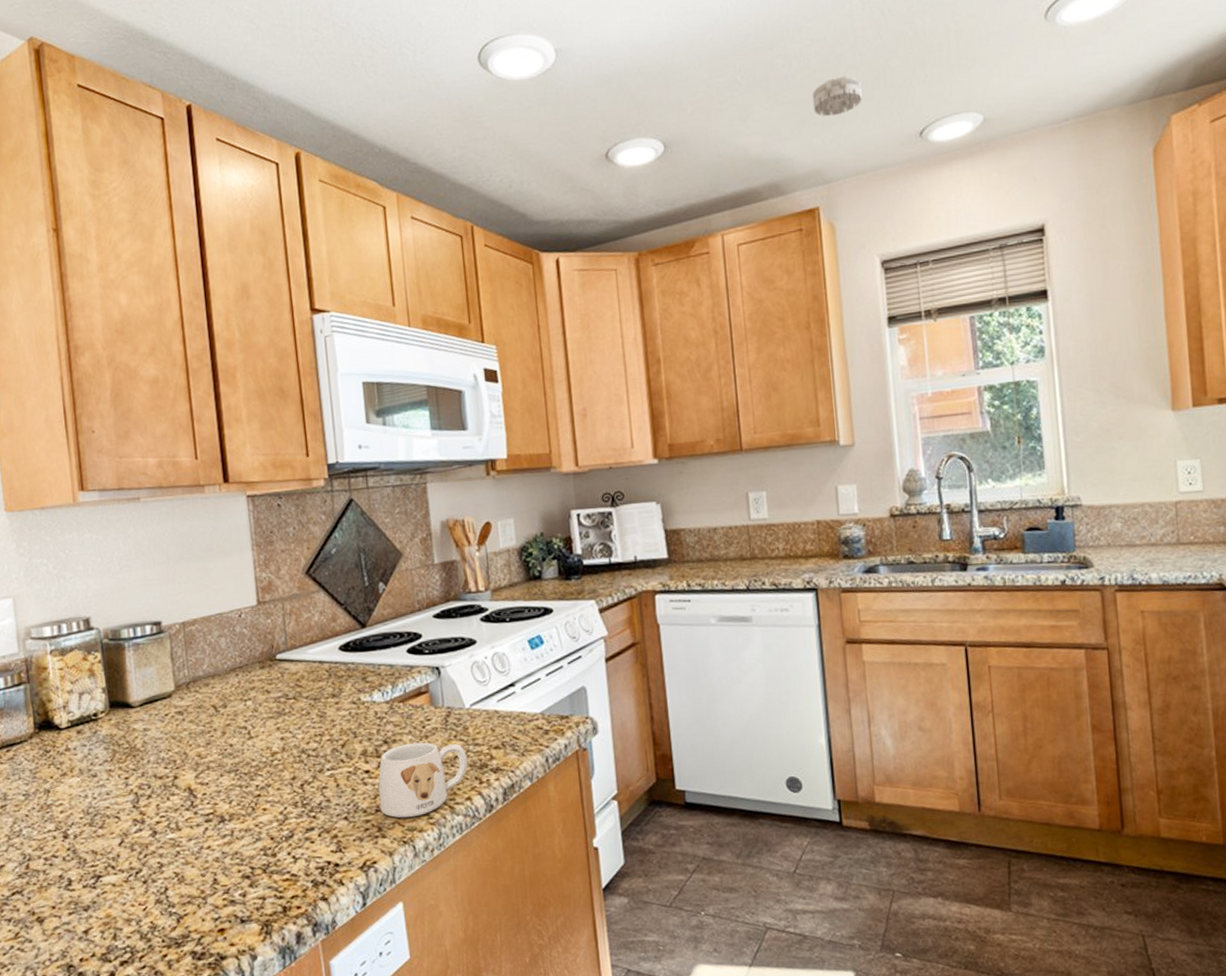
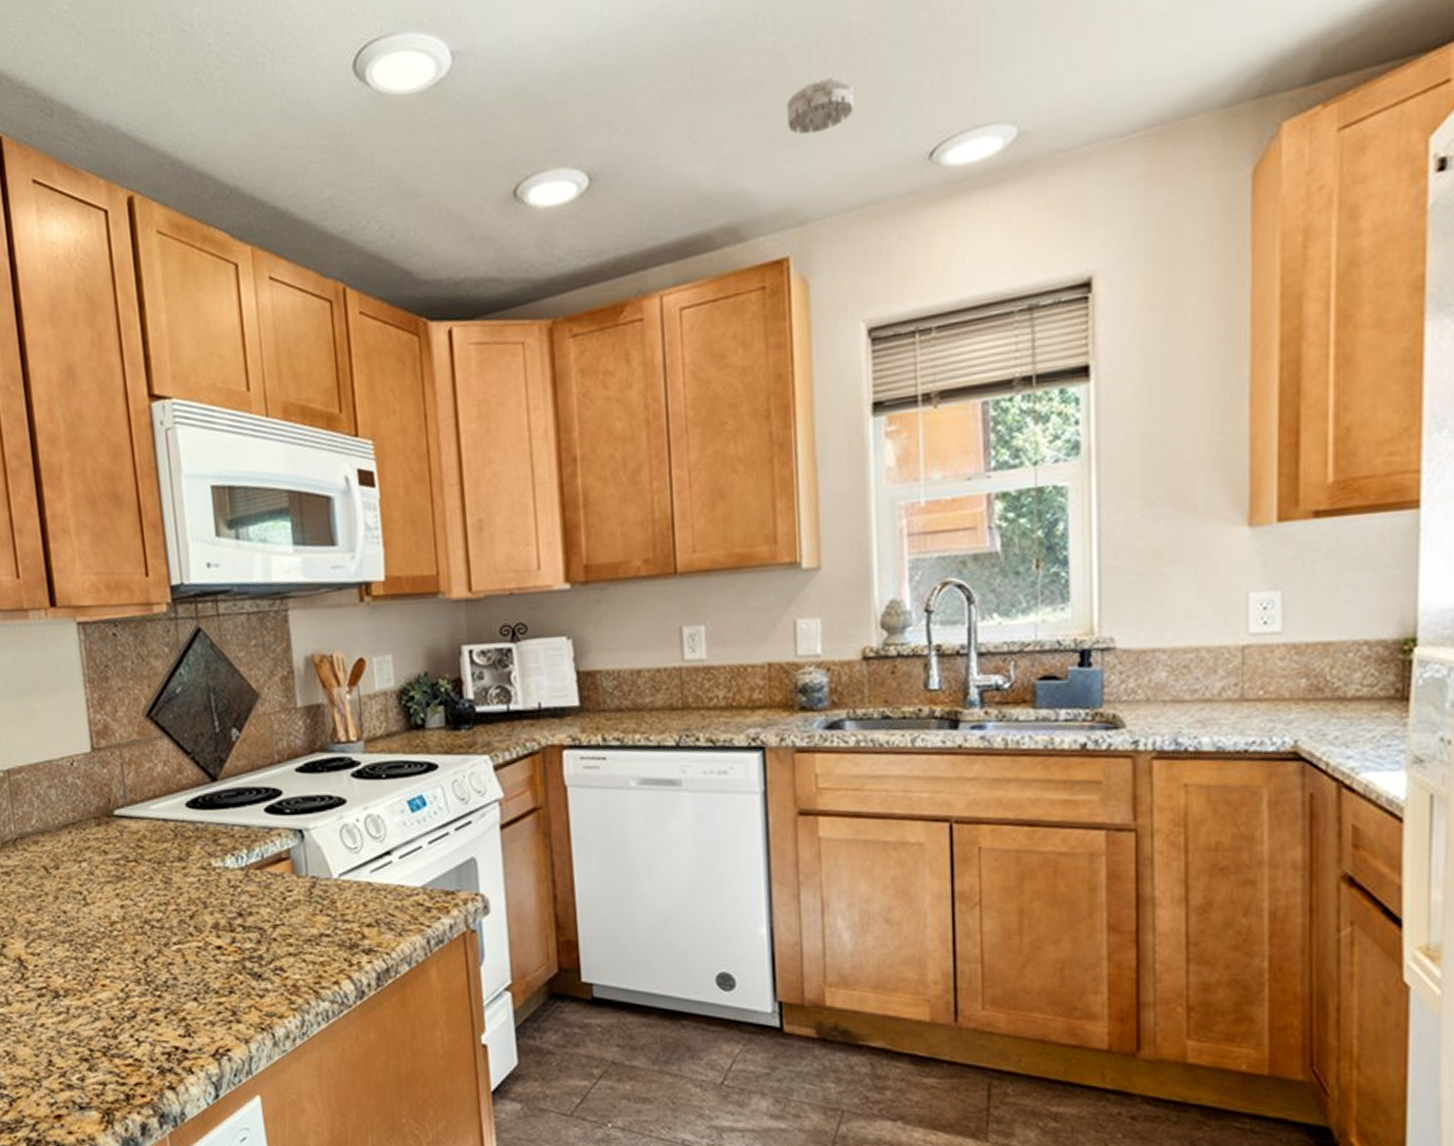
mug: present [378,742,468,818] -> none [232,916,336,1002]

